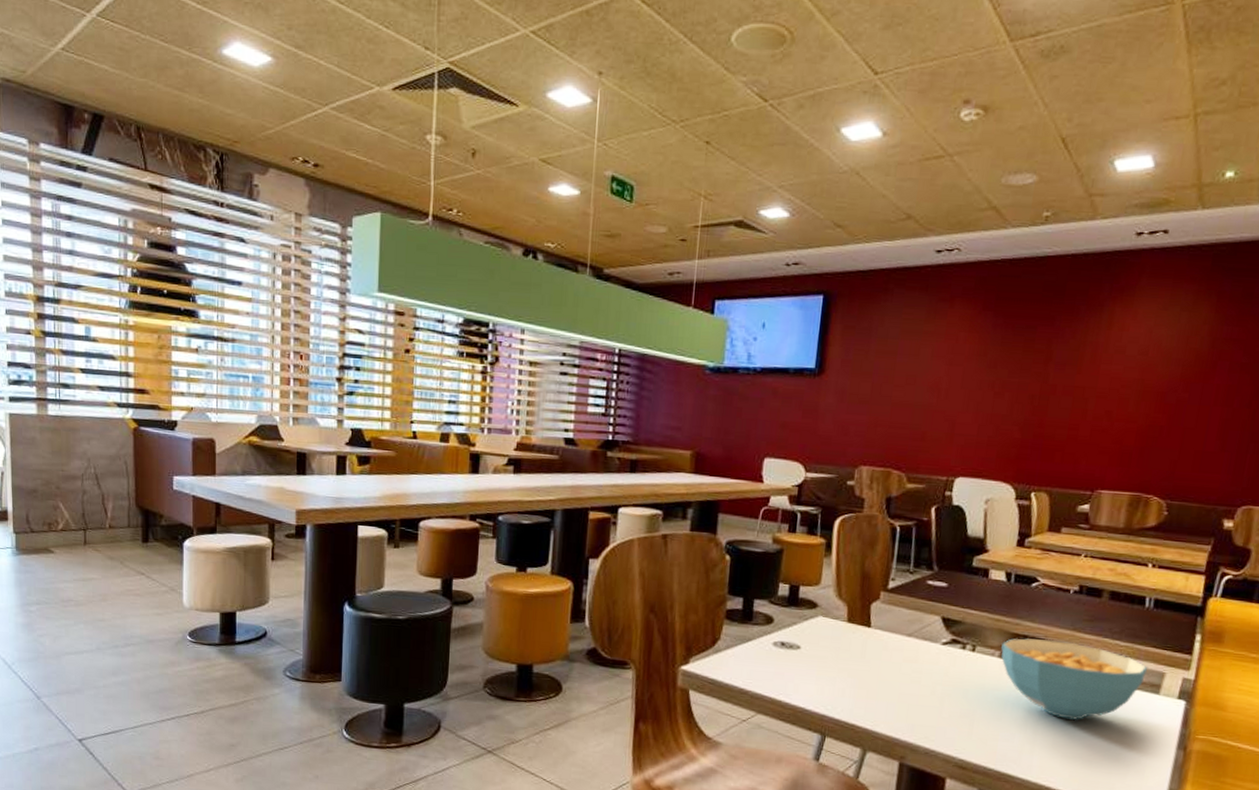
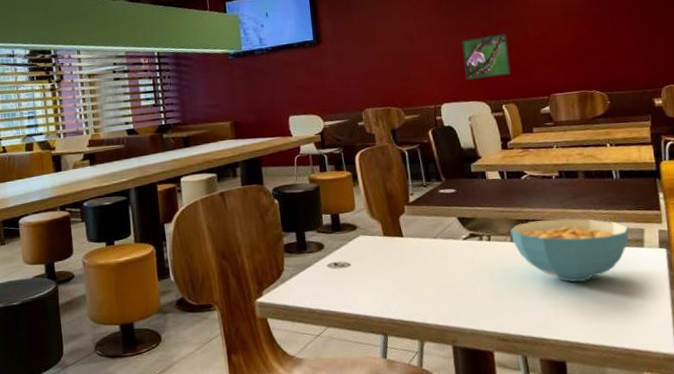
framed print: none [994,402,1060,457] -> present [462,33,511,81]

